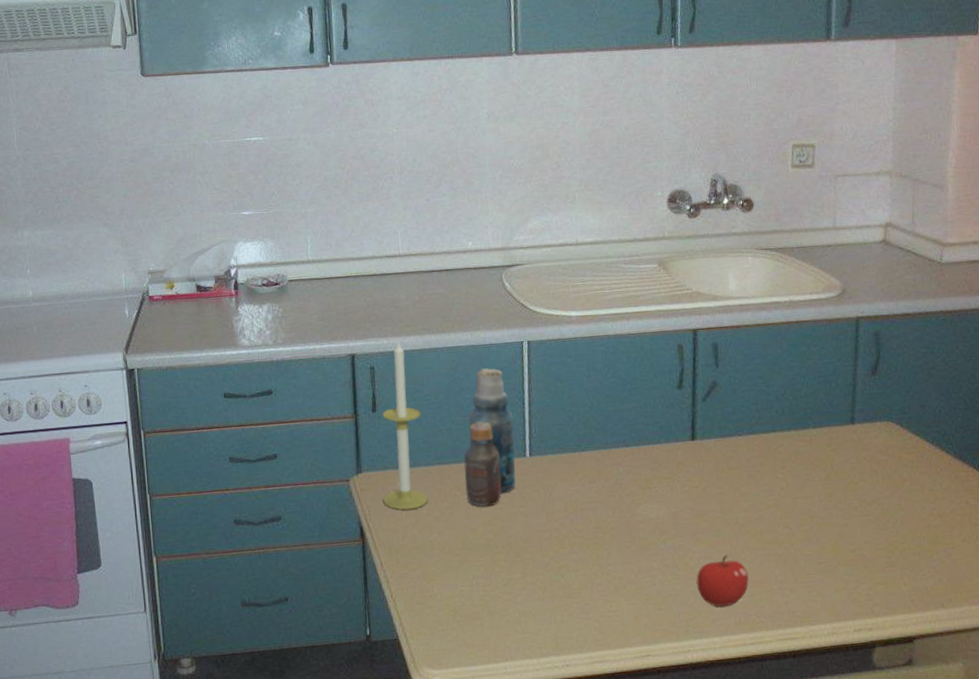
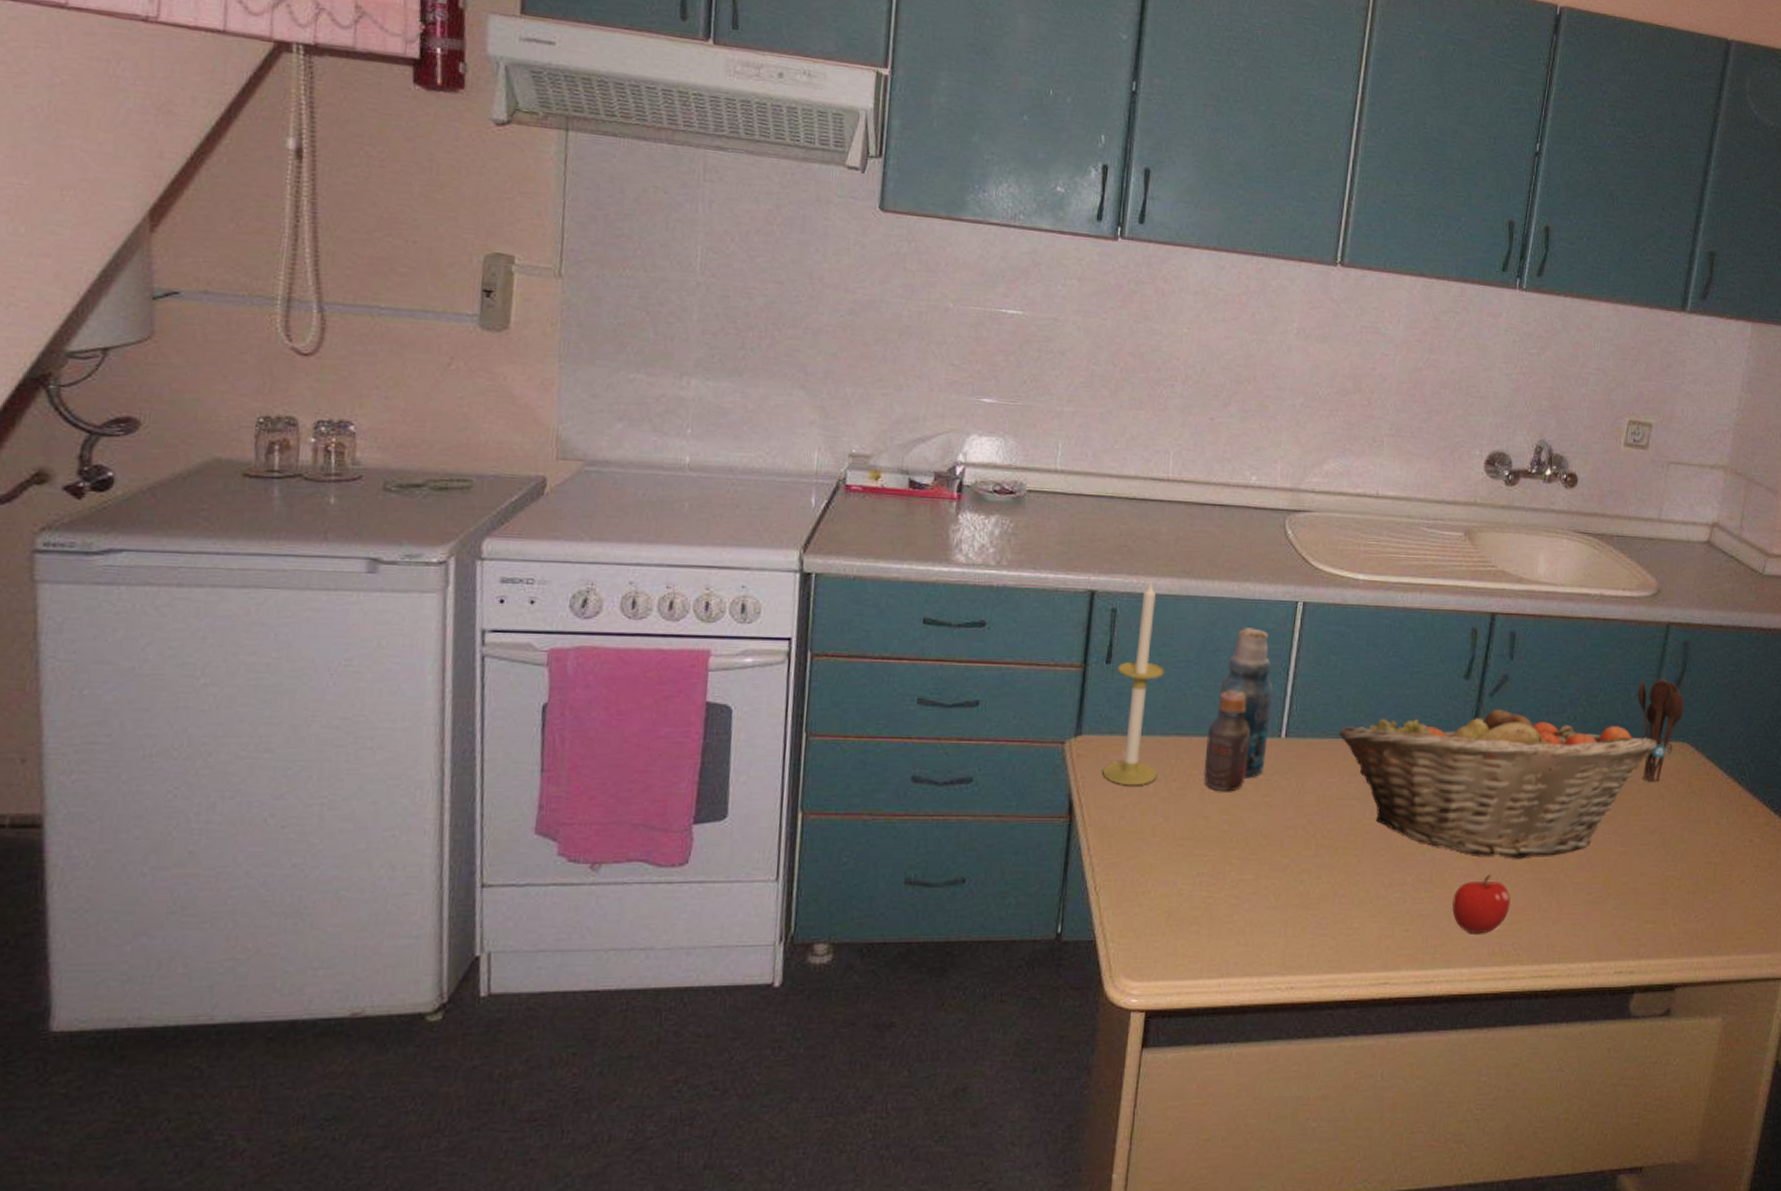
fruit basket: none [574,406,864,540] -> present [1338,701,1657,859]
utensil holder: none [837,367,885,460] -> present [1637,679,1685,782]

